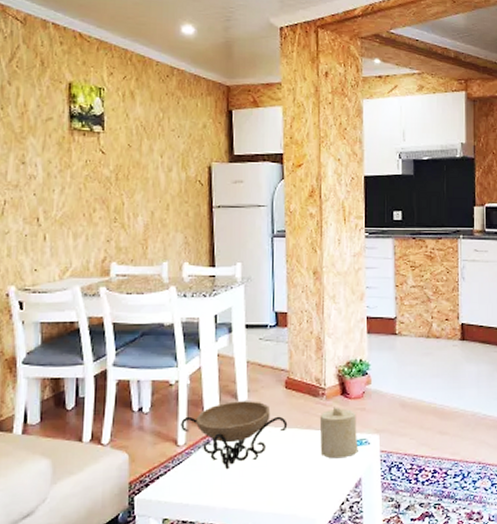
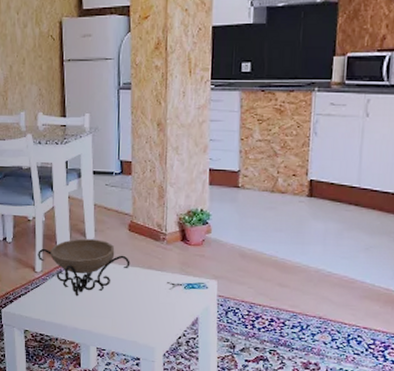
candle: present [319,407,359,459] -> none [160,251,197,298]

